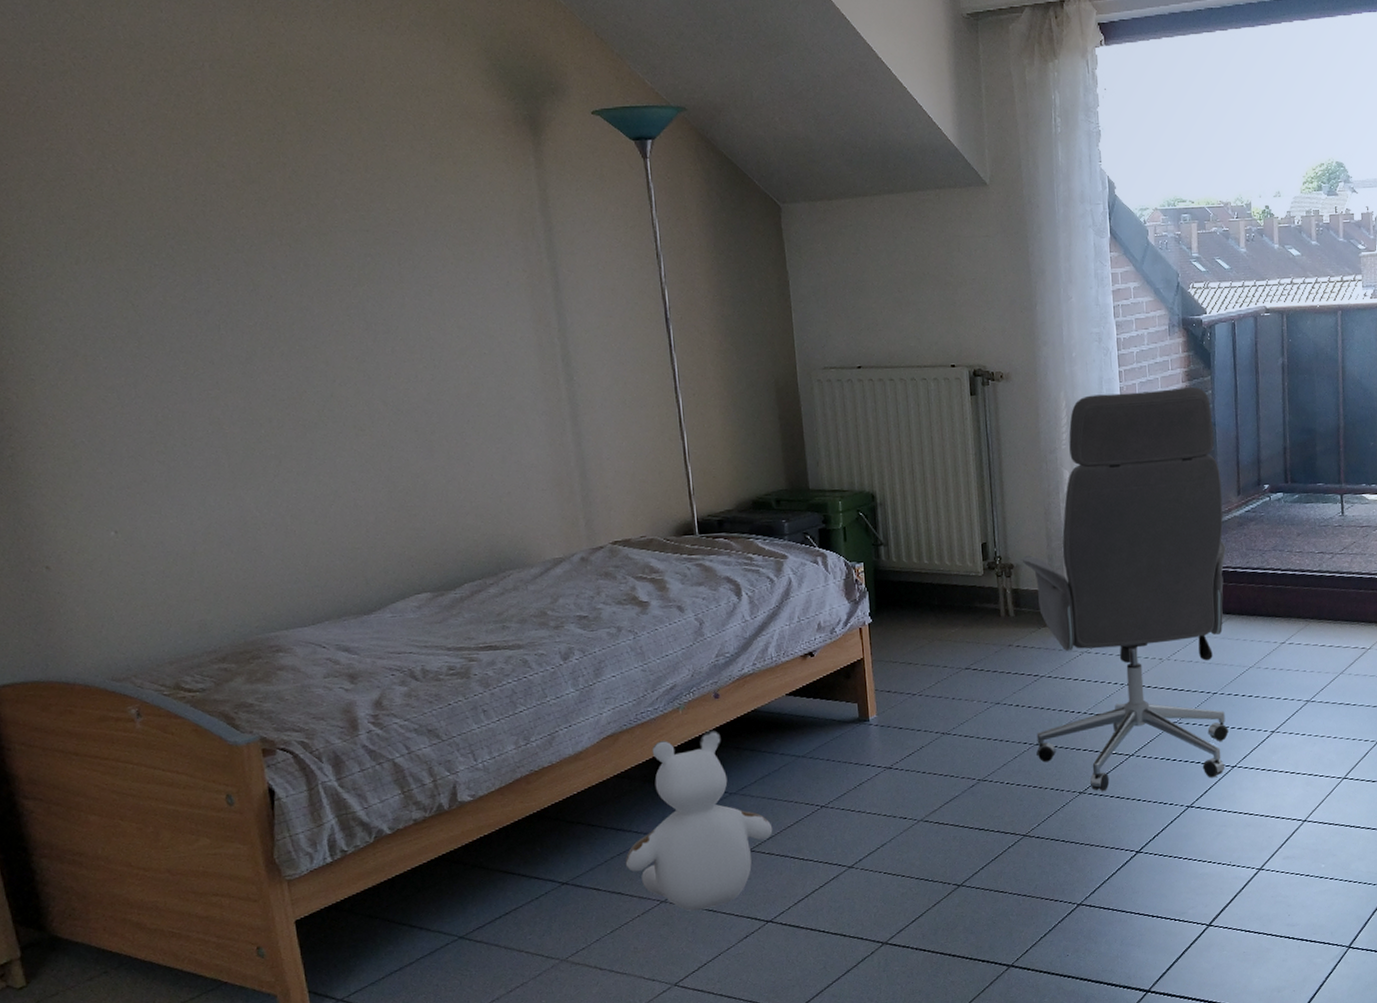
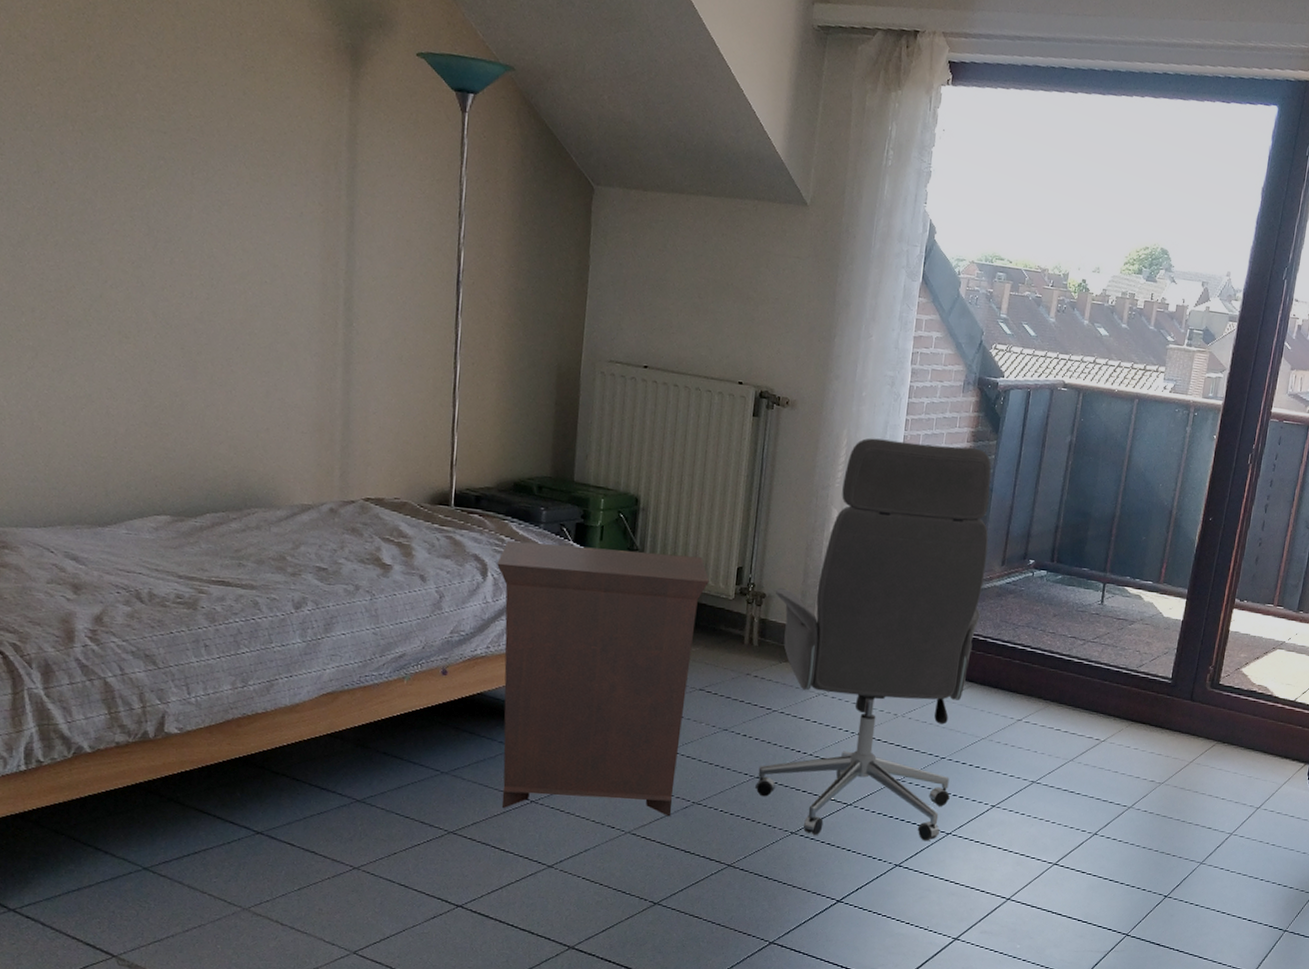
stuffed animal: present [625,730,773,911] -> none [324,705,479,883]
nightstand: none [749,540,960,819] -> present [497,540,709,817]

